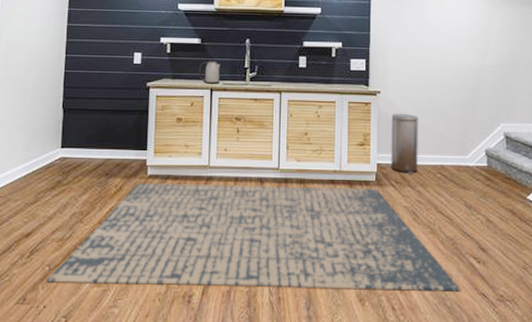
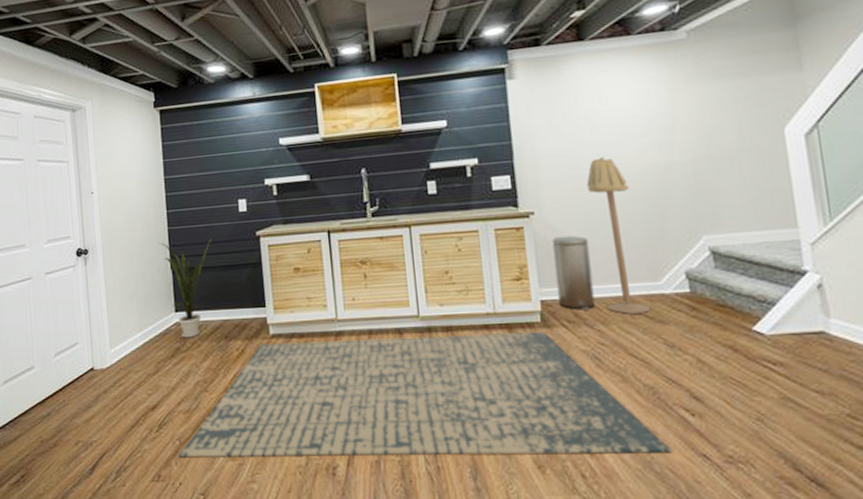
house plant: none [54,82,106,173] -> present [159,238,212,338]
kettle: present [199,60,220,85] -> none [311,198,337,227]
floor lamp: none [422,53,458,180] -> present [586,156,651,314]

